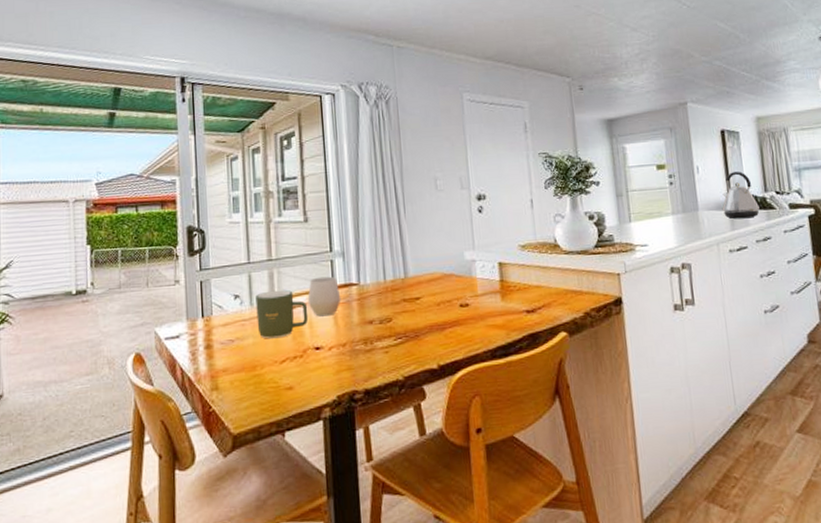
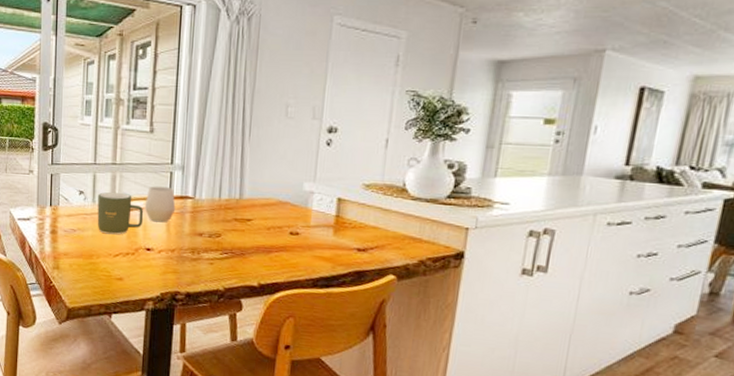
kettle: present [722,171,760,219] -> none [612,136,662,192]

